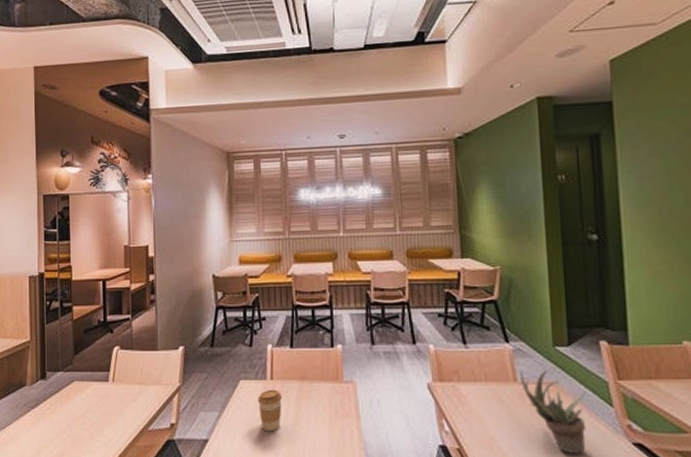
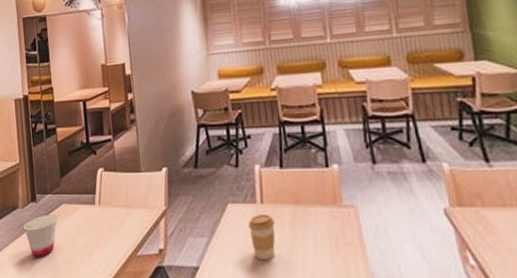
cup: none [31,392,68,434] -> present [24,215,58,257]

